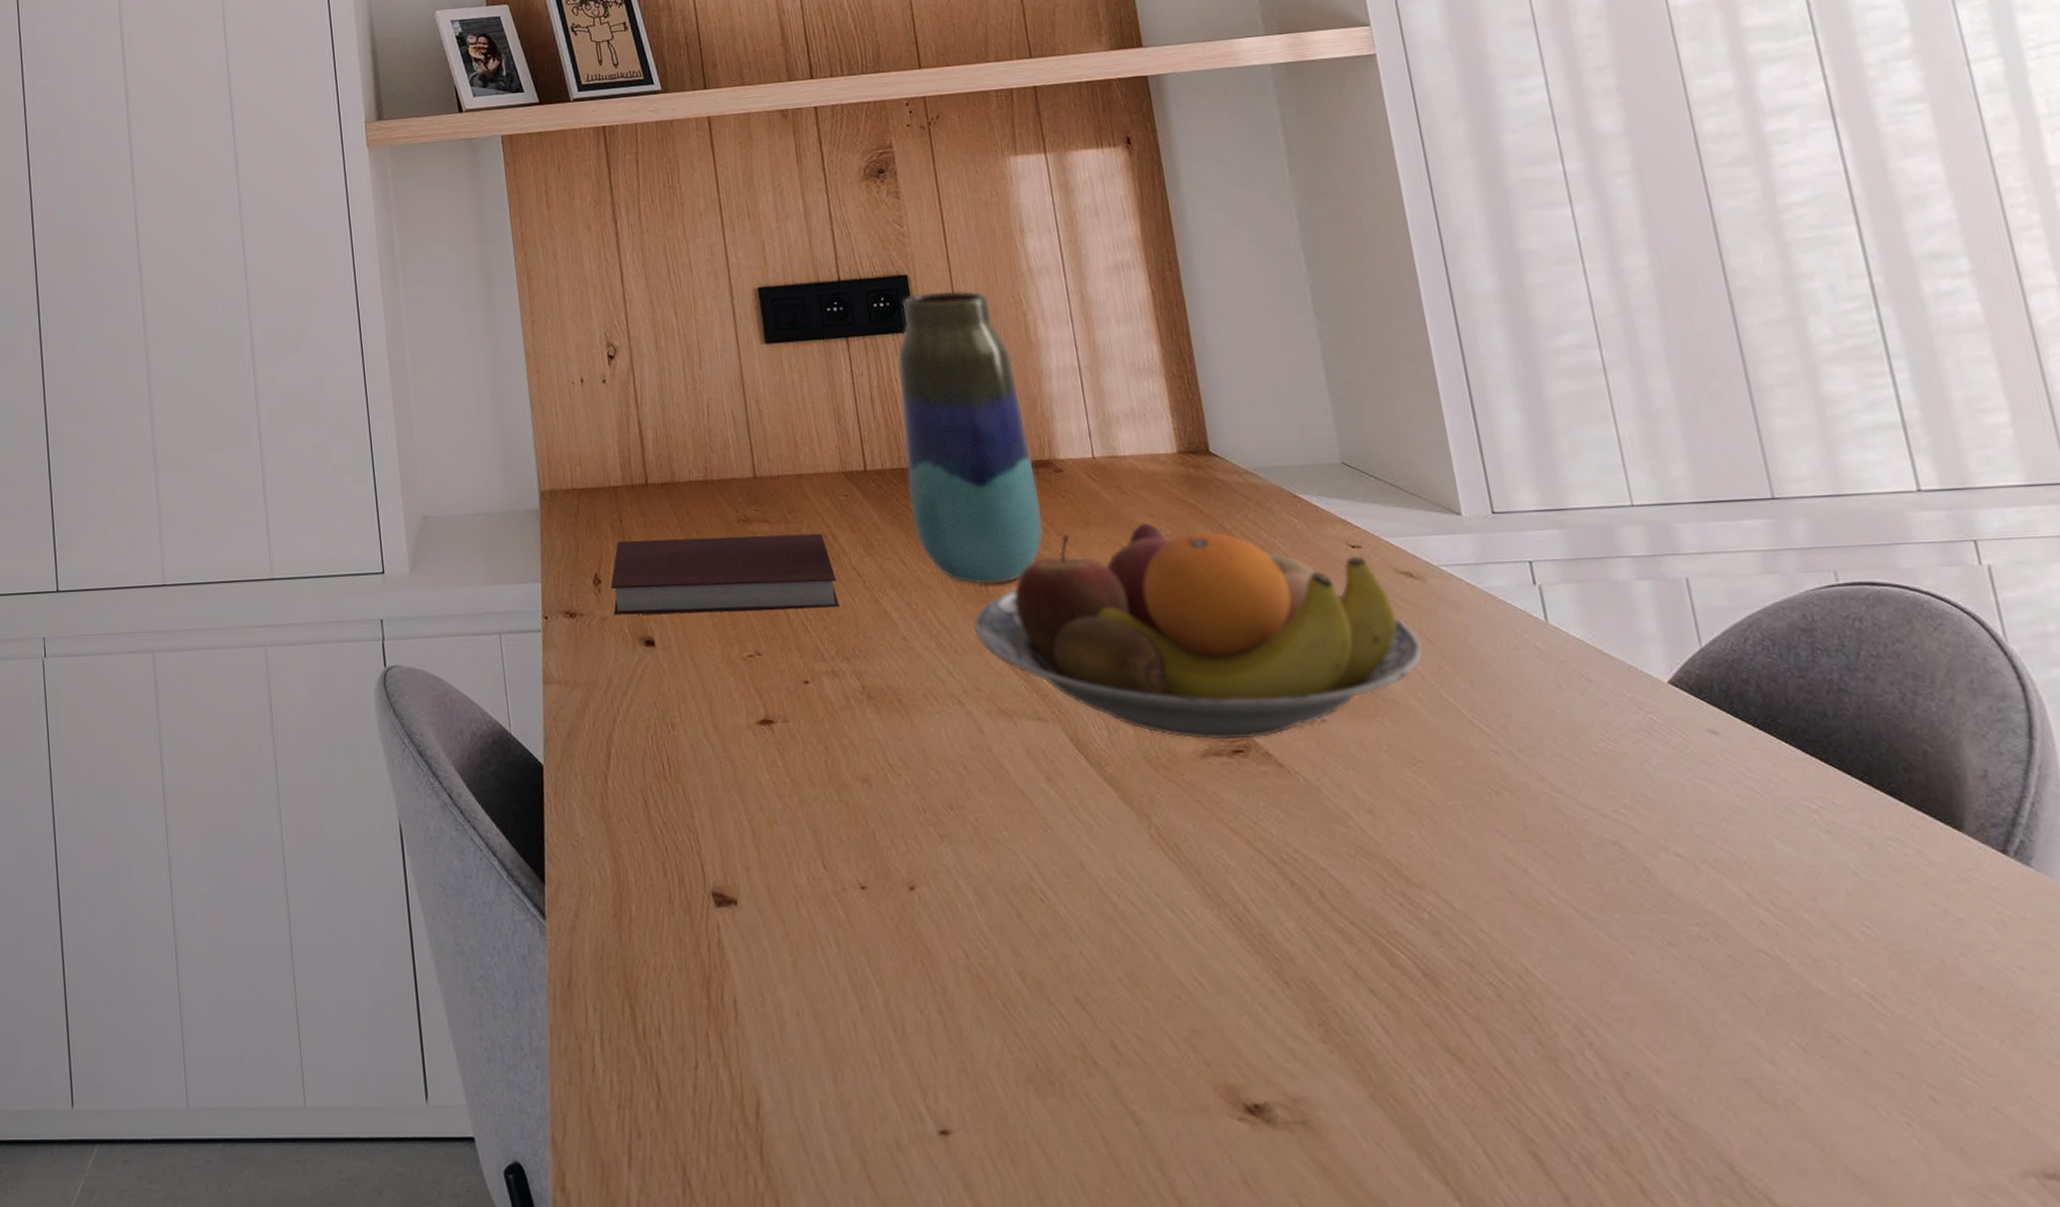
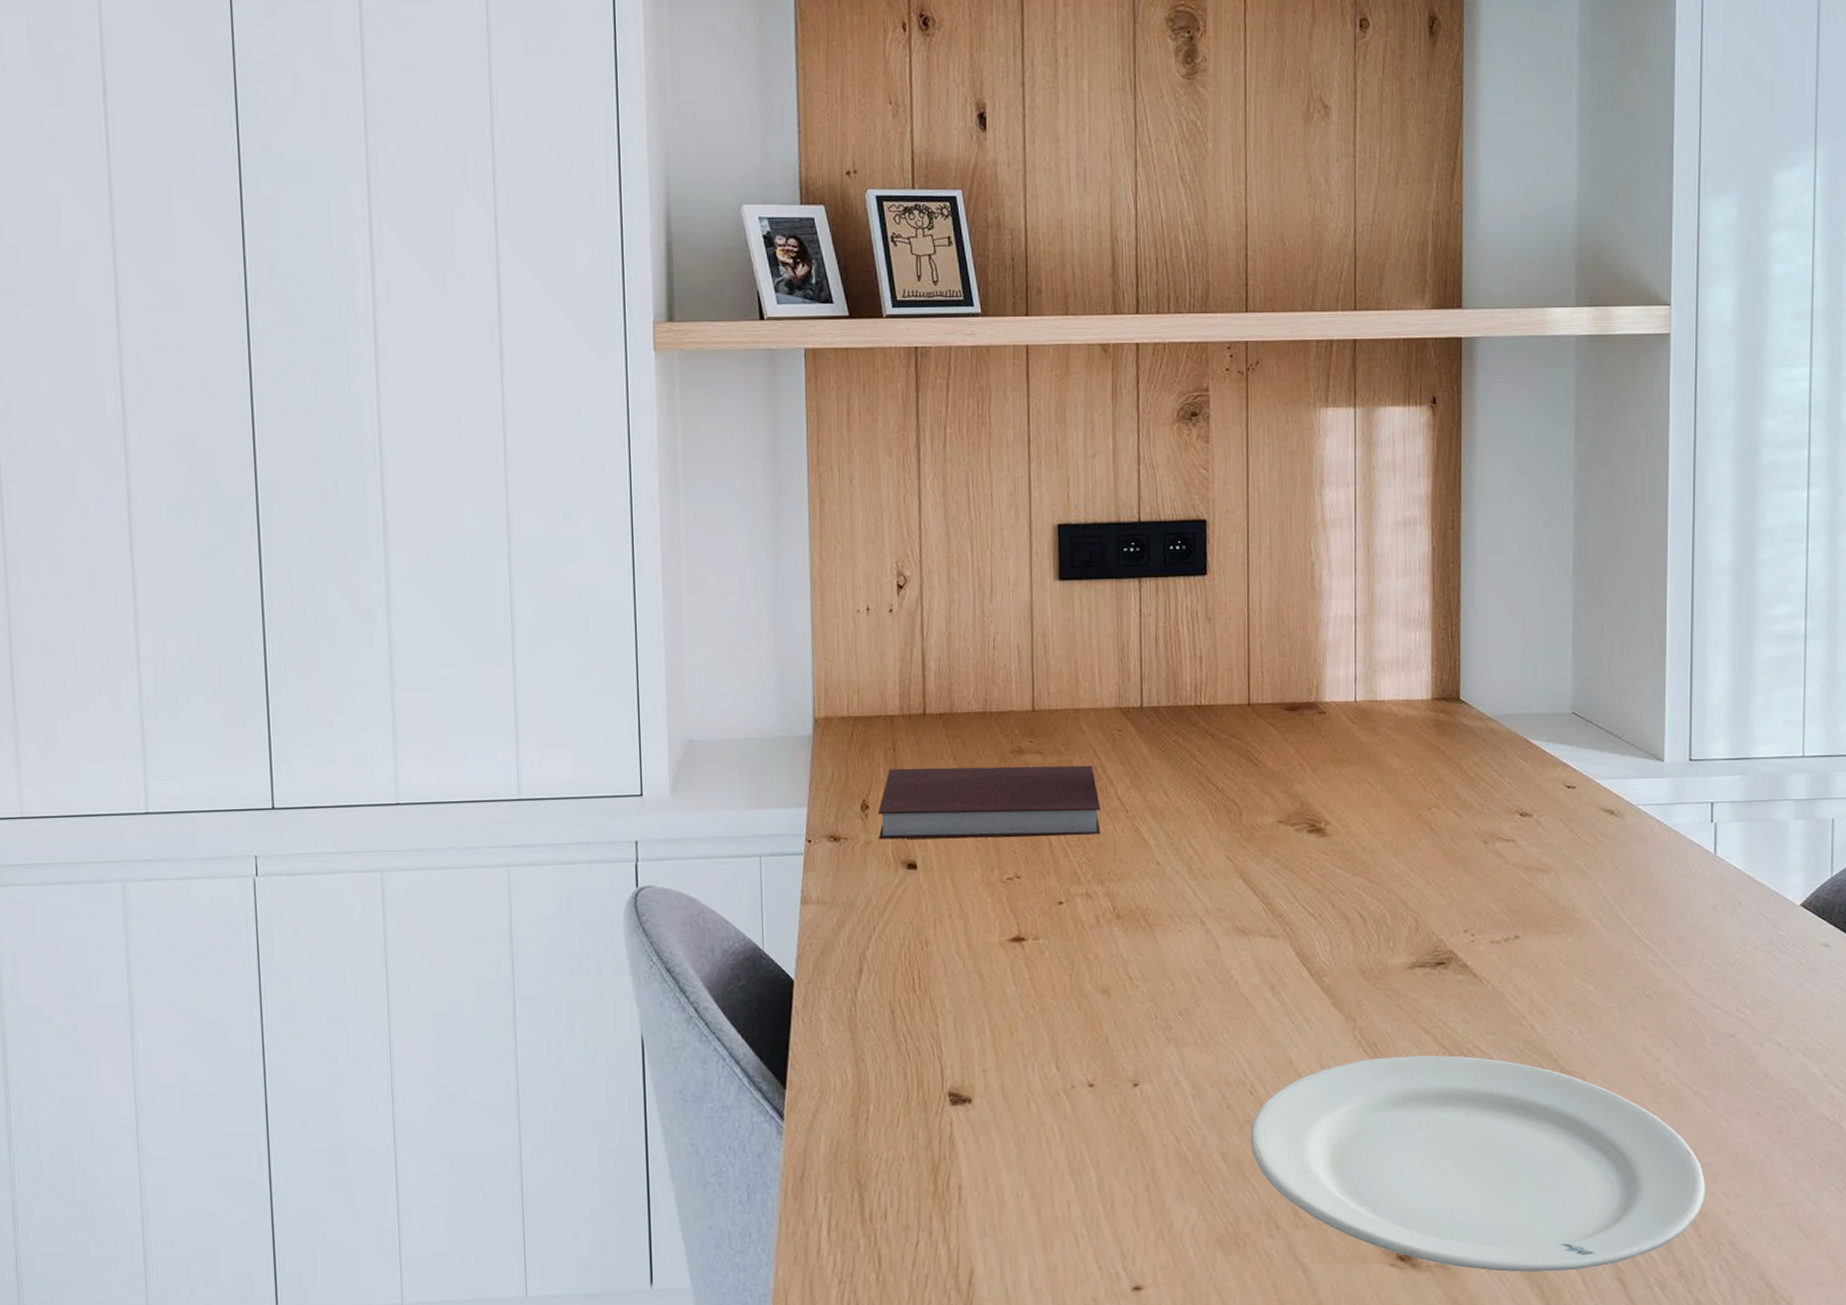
vase: present [897,290,1043,585] -> none [1180,537,1301,816]
fruit bowl: present [974,522,1423,740] -> none [1225,761,1610,954]
plate: none [1047,860,1623,1138] -> present [1251,1055,1706,1272]

